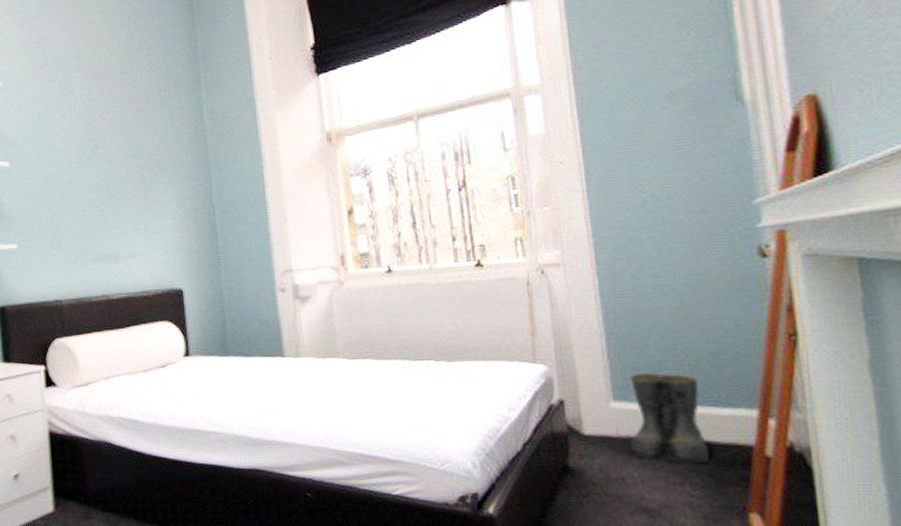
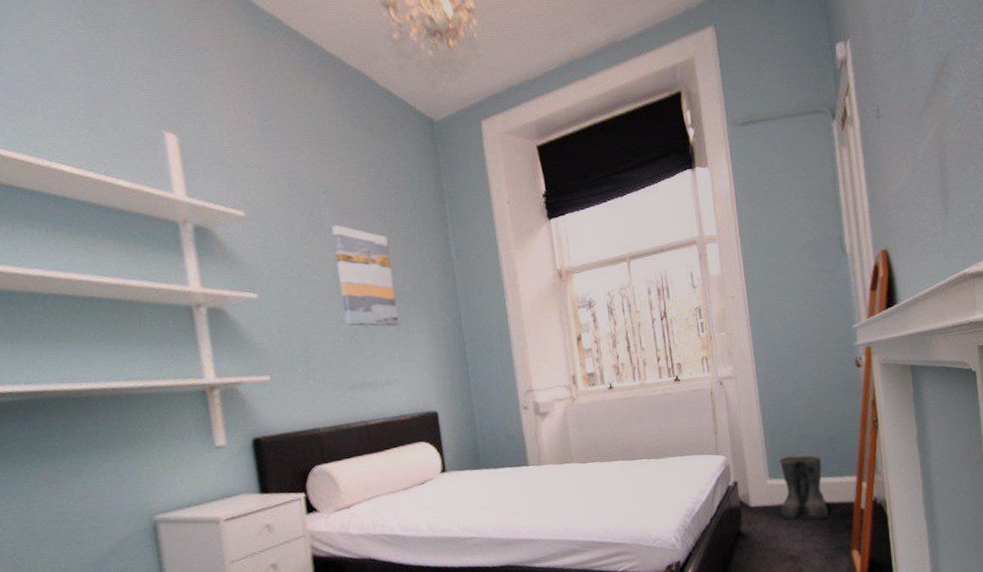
wall art: none [81,91,145,196] -> present [331,224,399,326]

